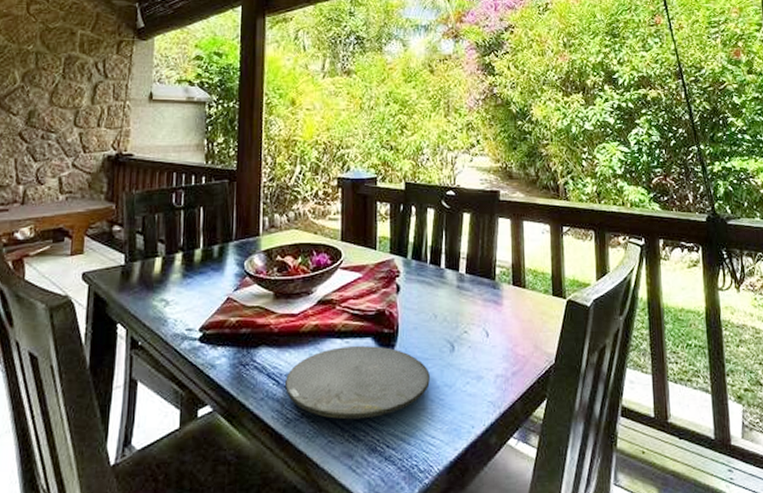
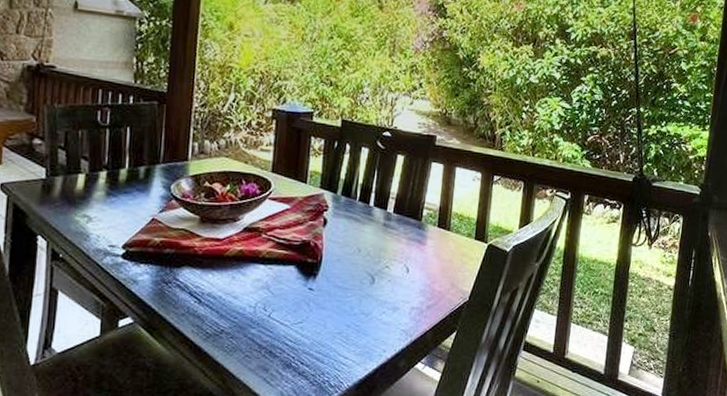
plate: present [285,346,430,420] -> none [206,272,349,338]

